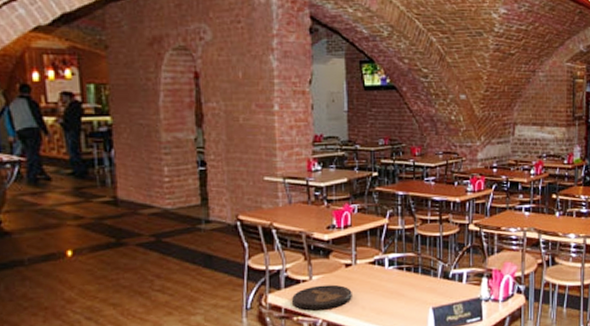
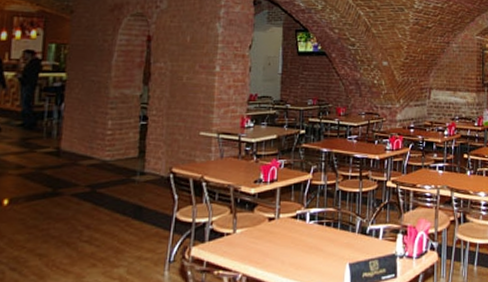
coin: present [292,284,352,310] -> none [215,238,273,264]

